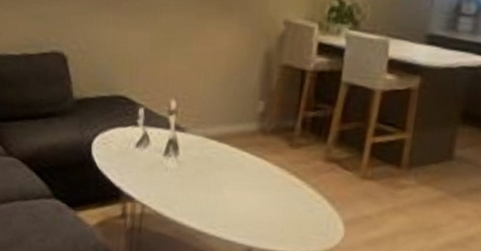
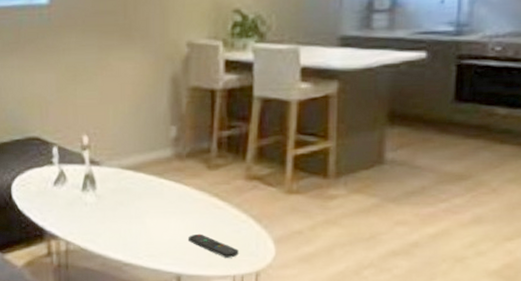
remote control: none [263,209,310,236] -> present [188,233,239,258]

